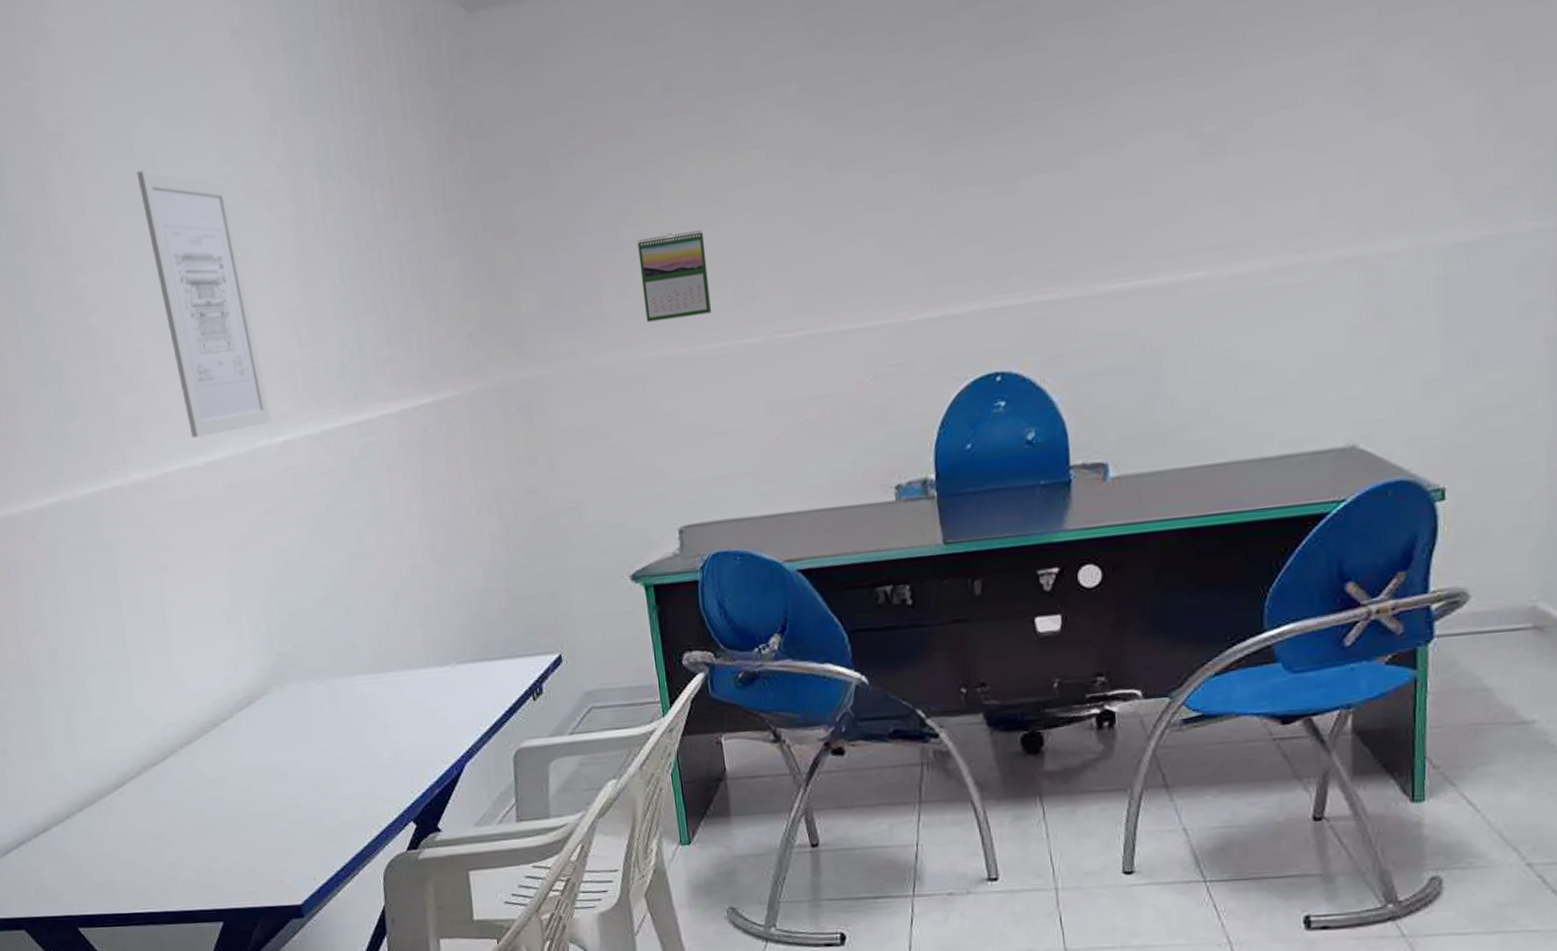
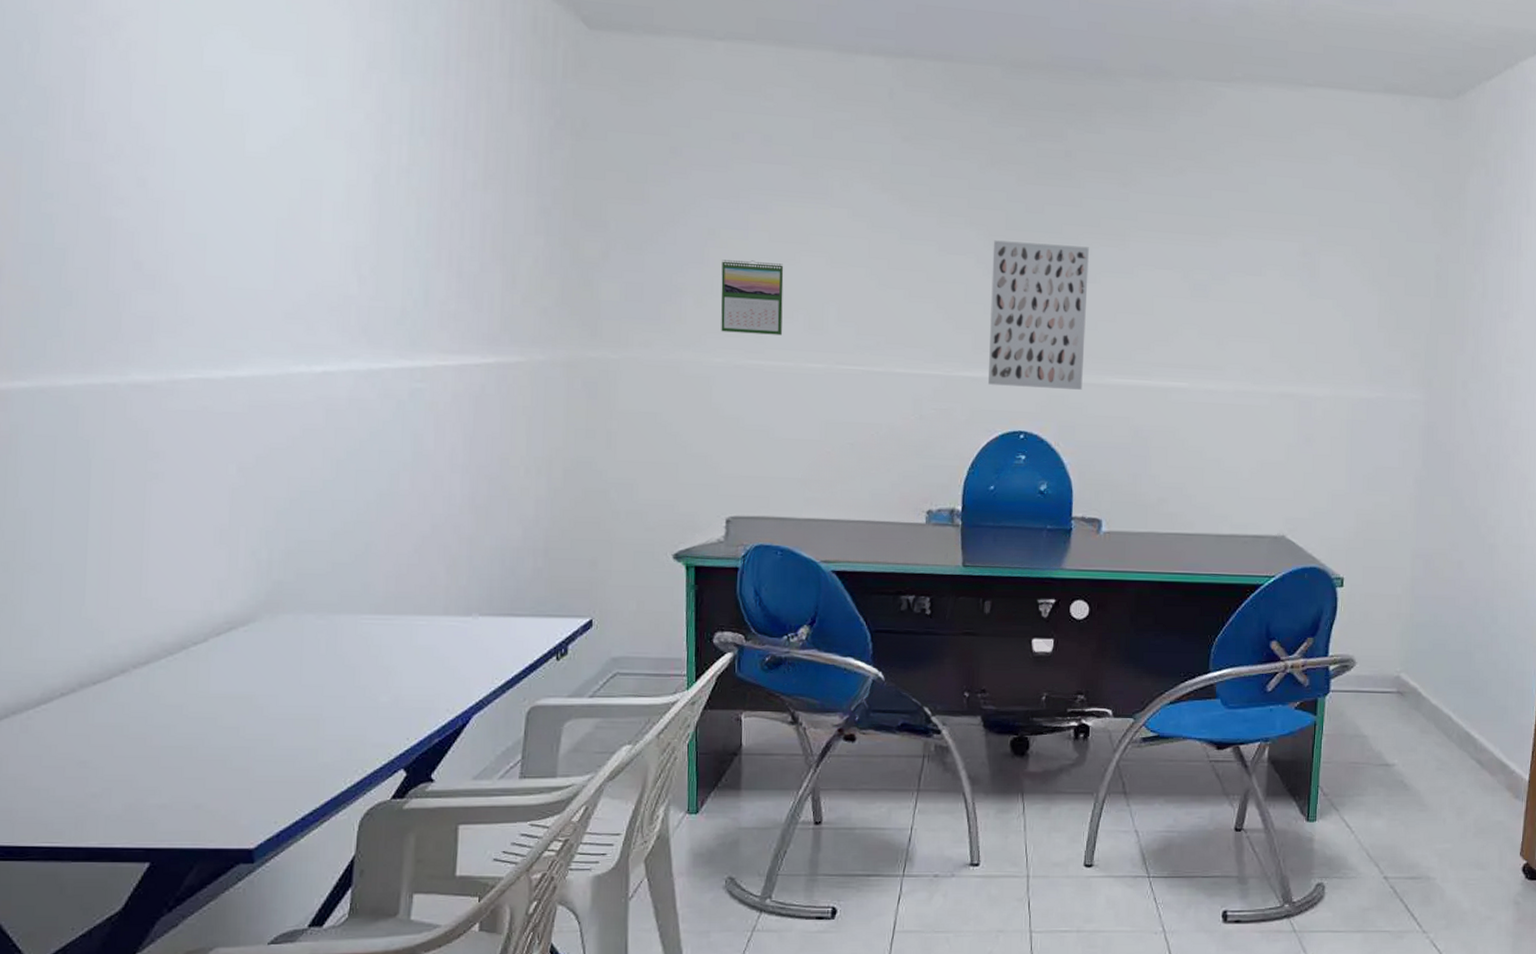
wall art: present [137,170,272,438] -> none [202,81,313,352]
wall art: none [939,124,1068,323] -> present [988,240,1089,390]

